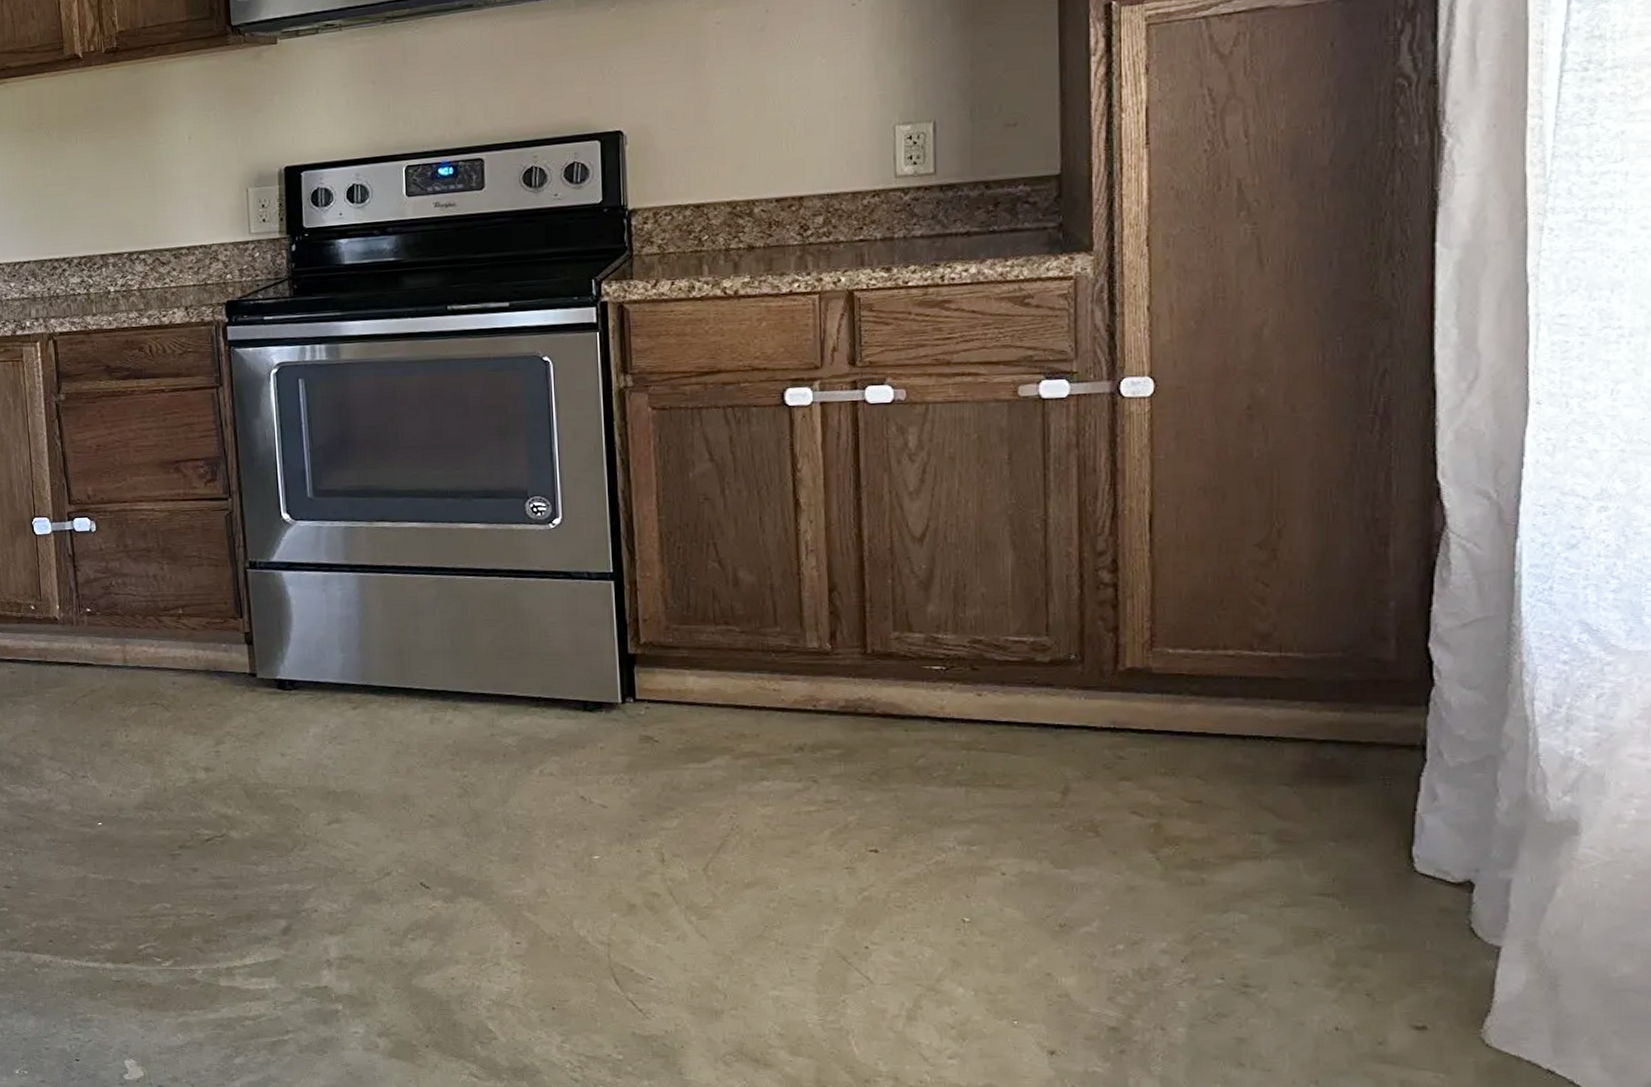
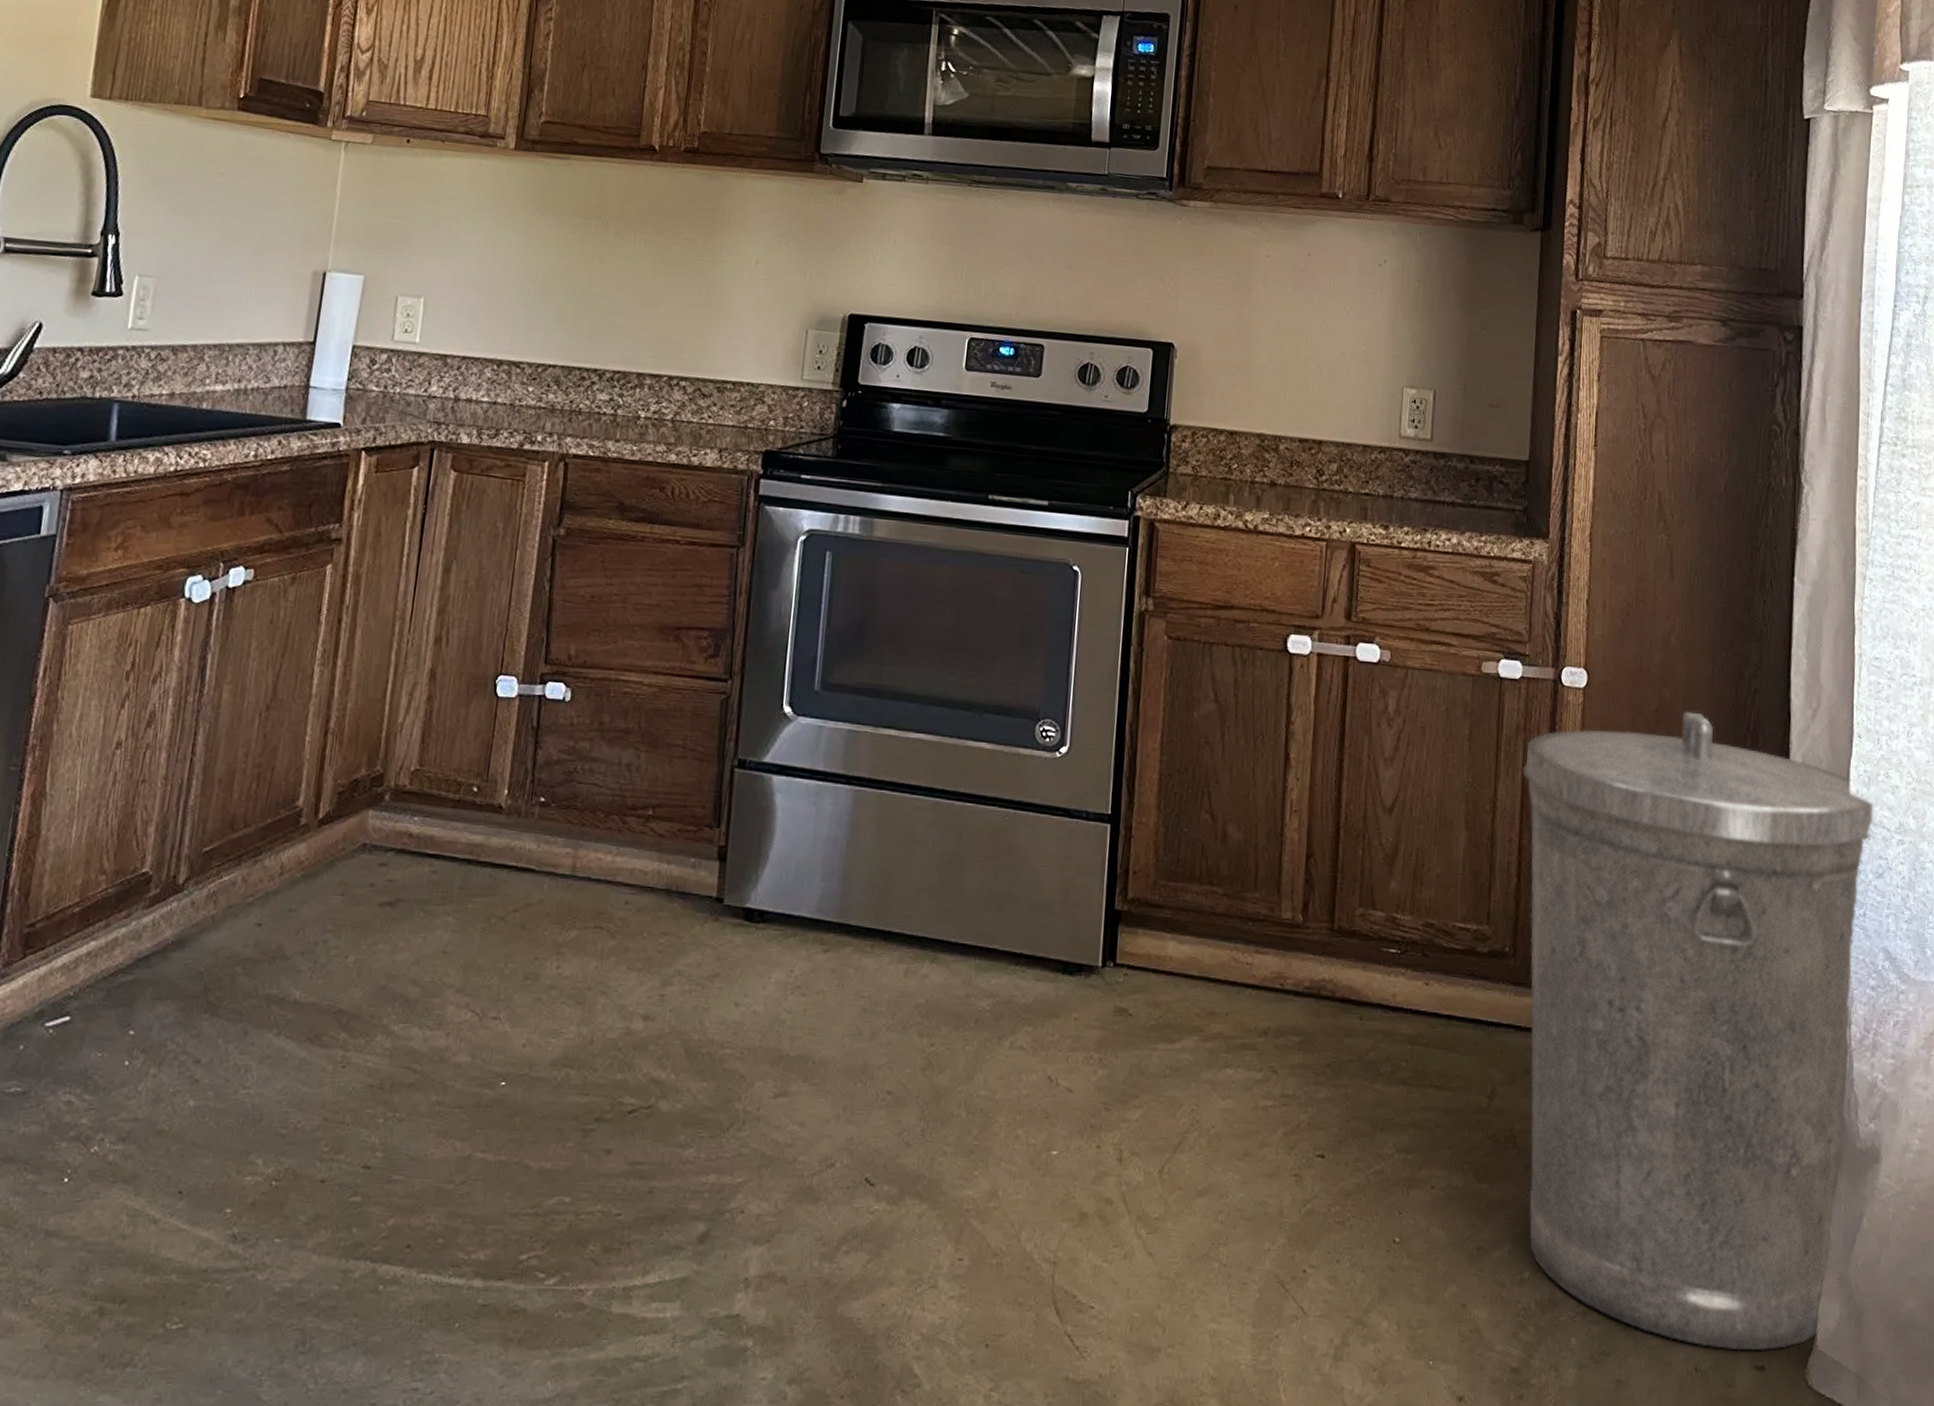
trash can: none [1078,403,1561,1013] -> present [1522,711,1874,1351]

